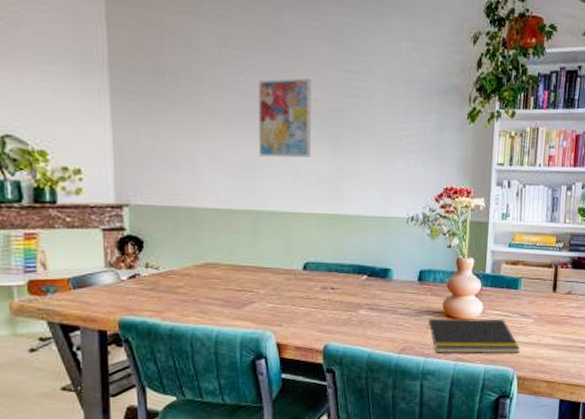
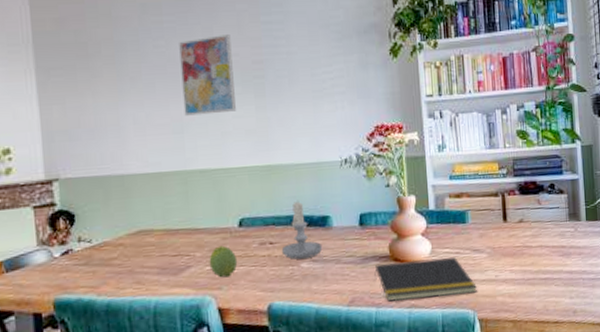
fruit: none [272,286,299,316] -> present [209,245,238,278]
candle: none [341,250,381,306] -> present [281,200,323,259]

